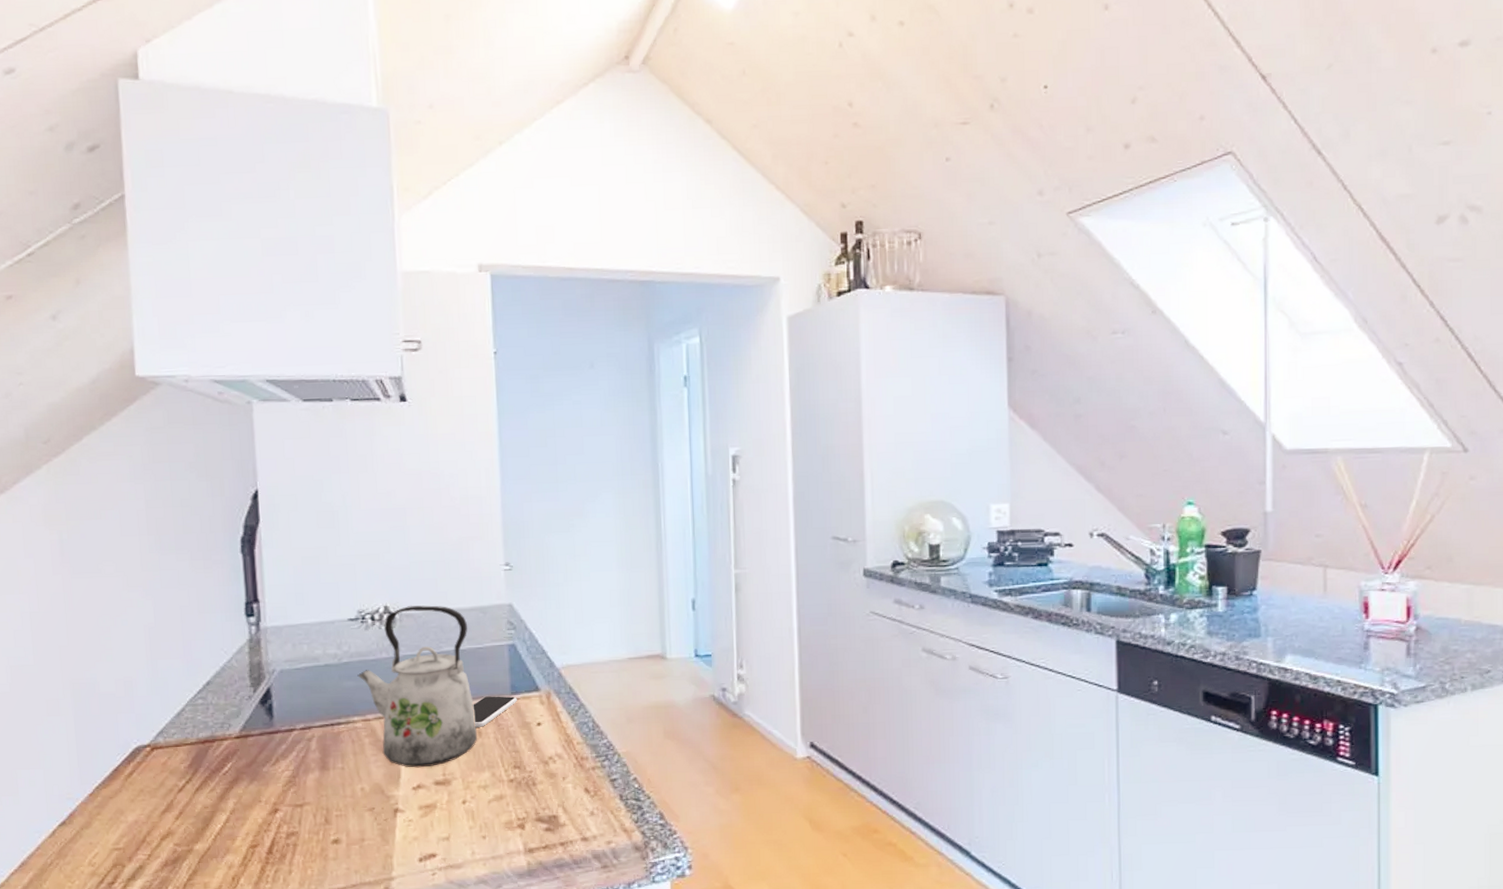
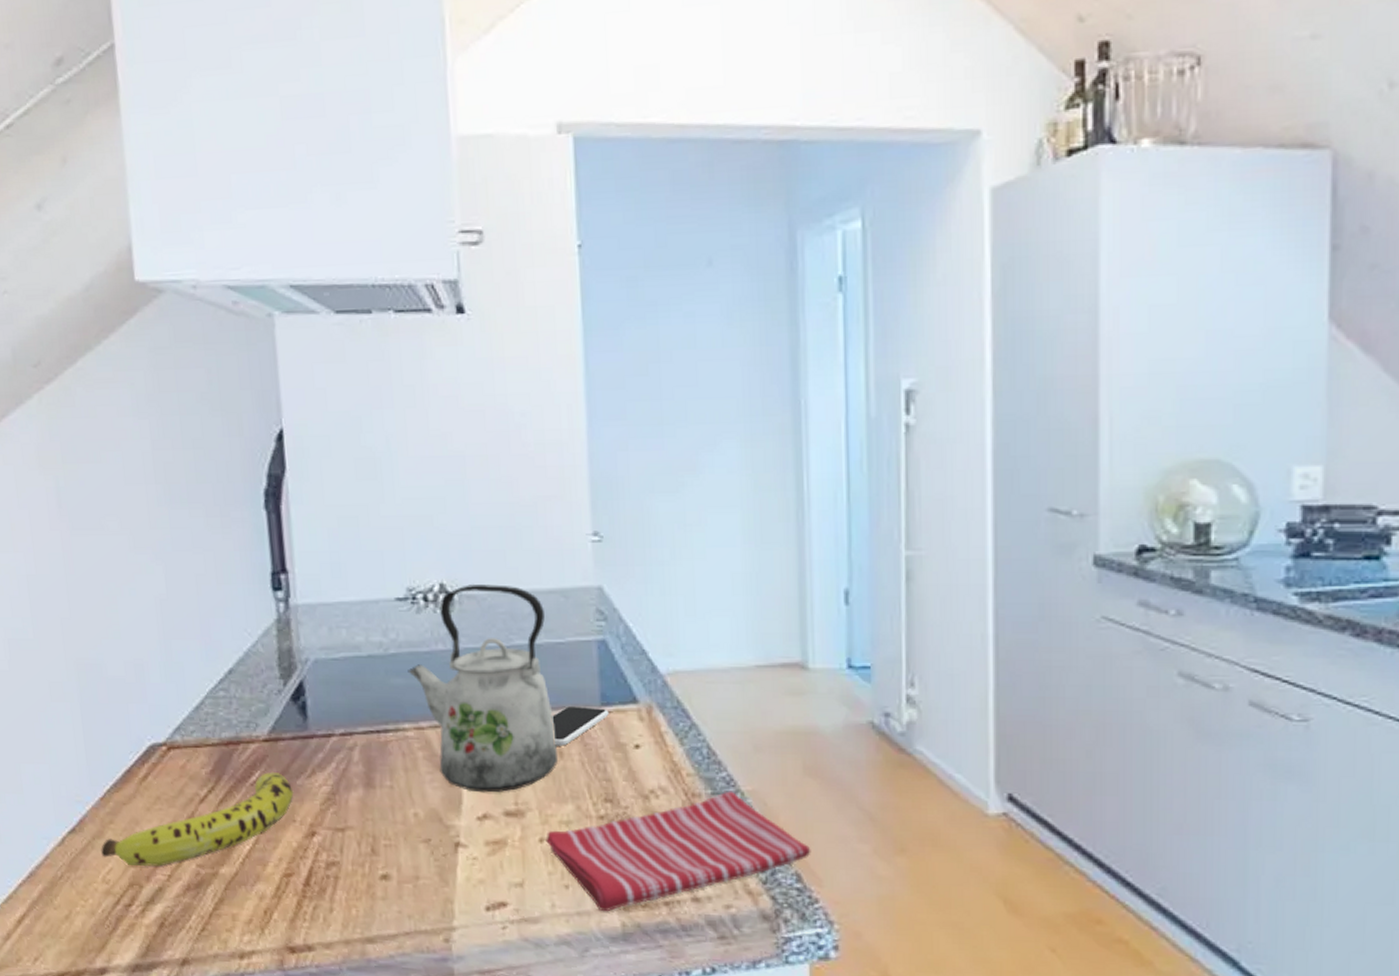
fruit: none [88,762,260,850] -> present [101,771,294,867]
dish towel: none [467,753,671,855] -> present [545,791,811,912]

